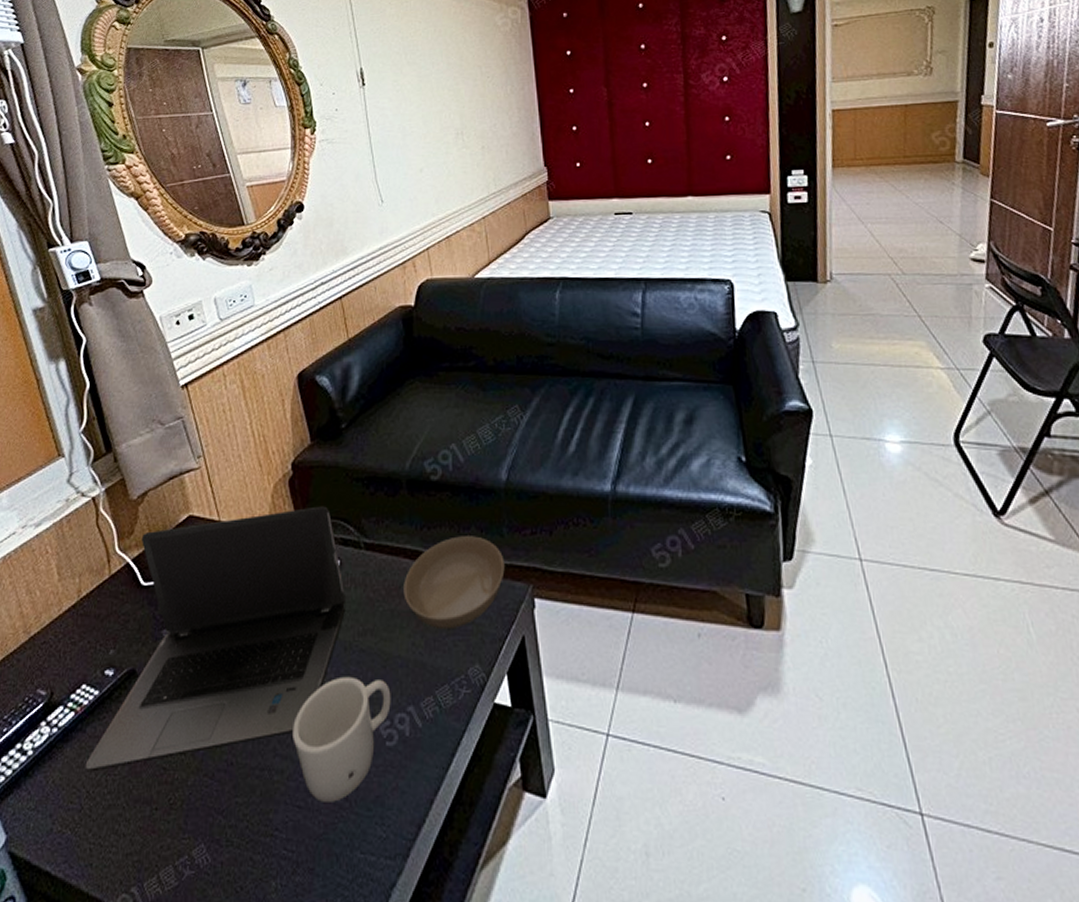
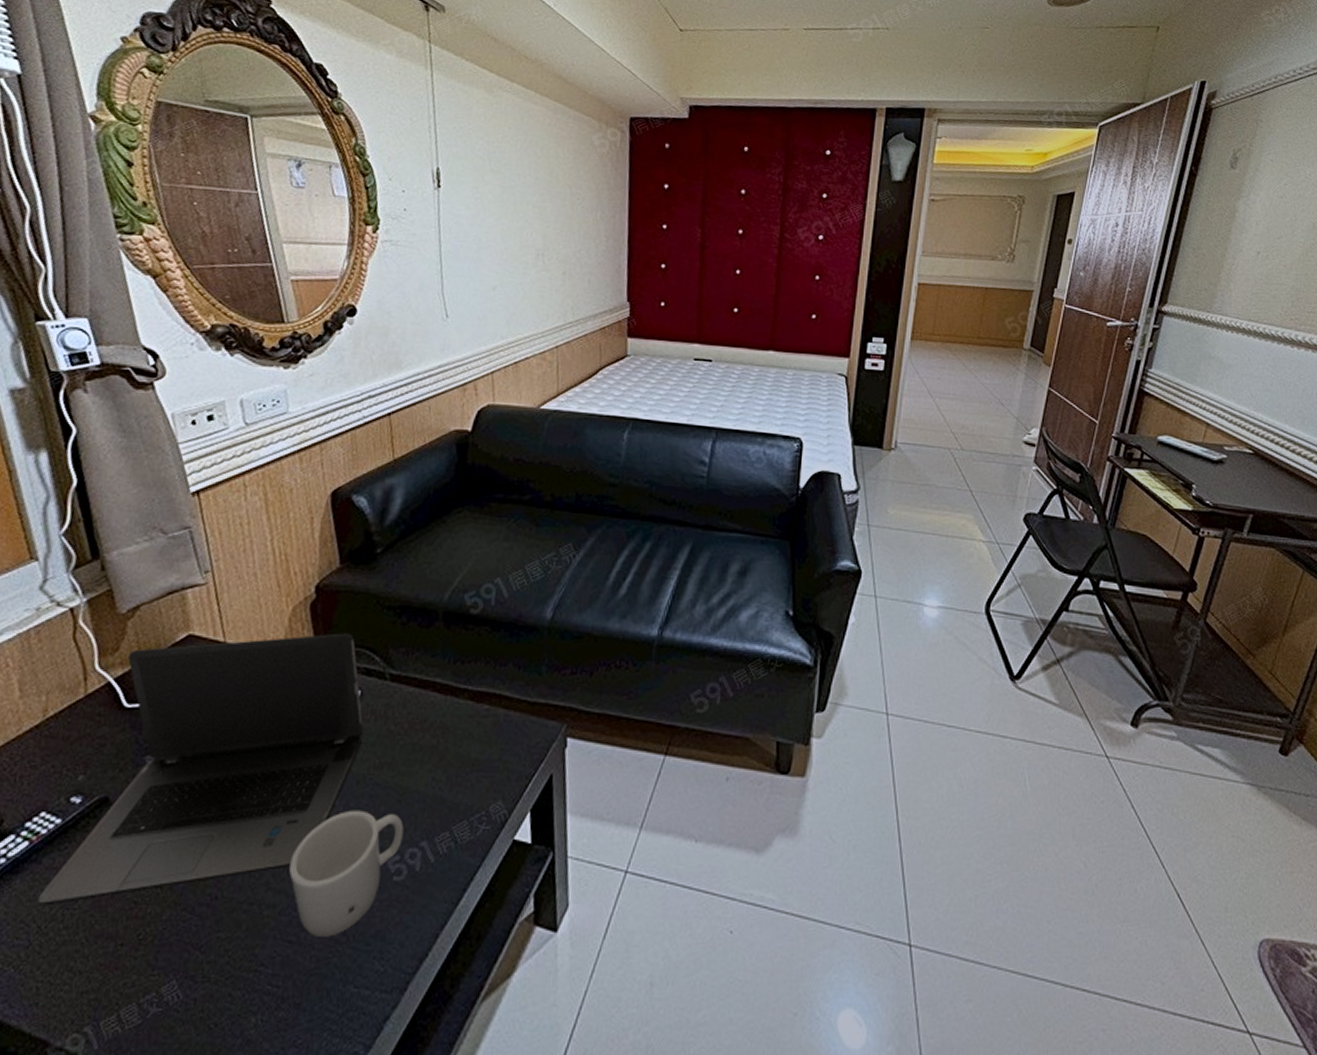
bowl: present [403,536,505,630] -> none [428,672,540,766]

